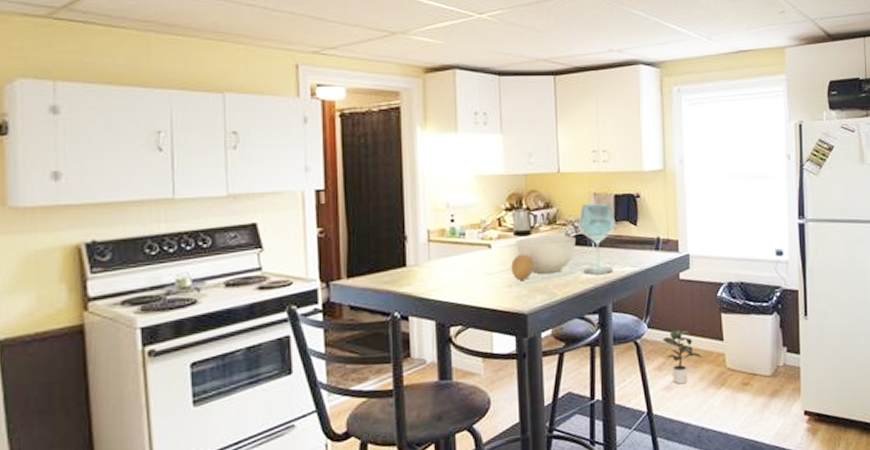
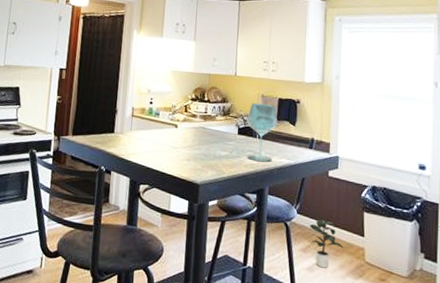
fruit: present [511,254,535,280] -> none [191,135,209,157]
kettle: present [512,209,538,237] -> none [194,100,216,123]
bowl: present [515,235,576,274] -> none [196,123,244,155]

